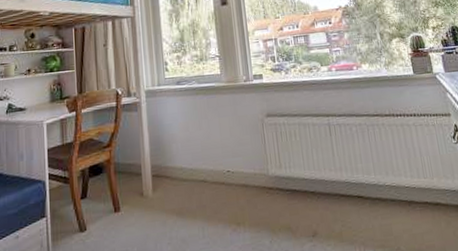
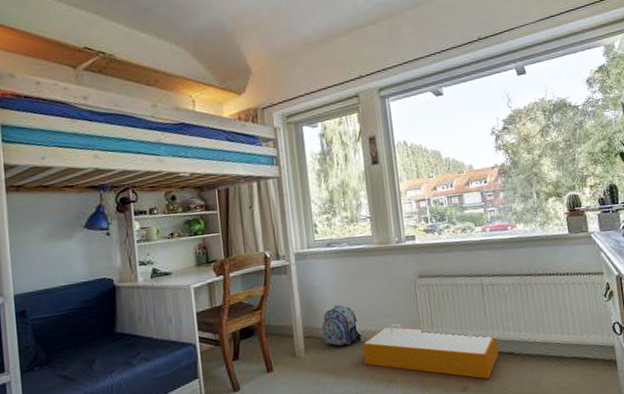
backpack: none [169,143,210,186] -> present [321,305,362,346]
storage bin: none [211,163,348,224] -> present [363,323,499,379]

